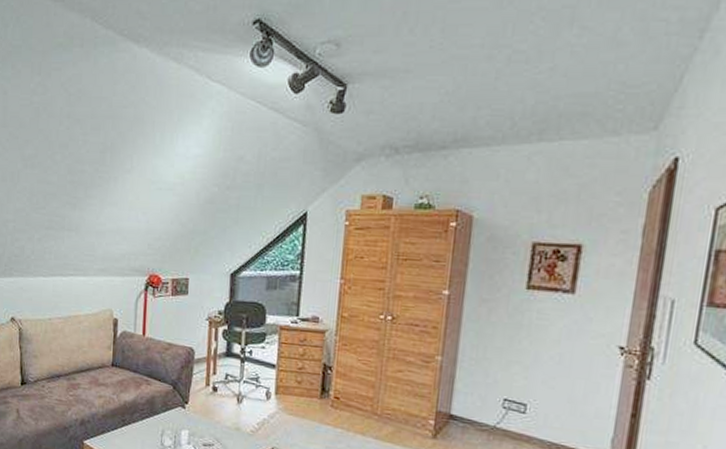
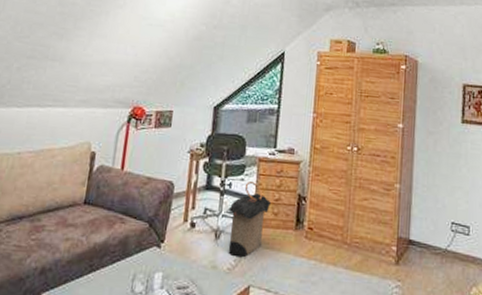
laundry hamper: none [248,350,294,422] -> present [227,182,271,258]

